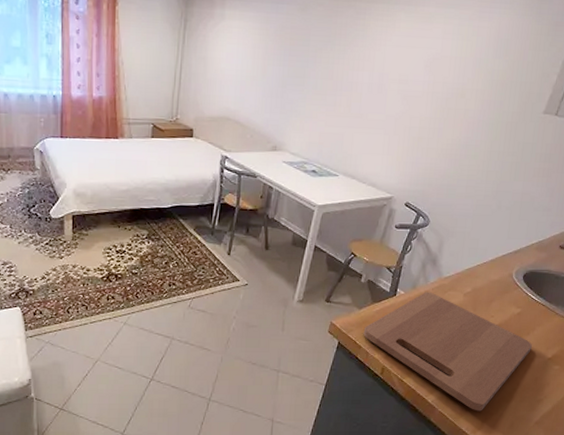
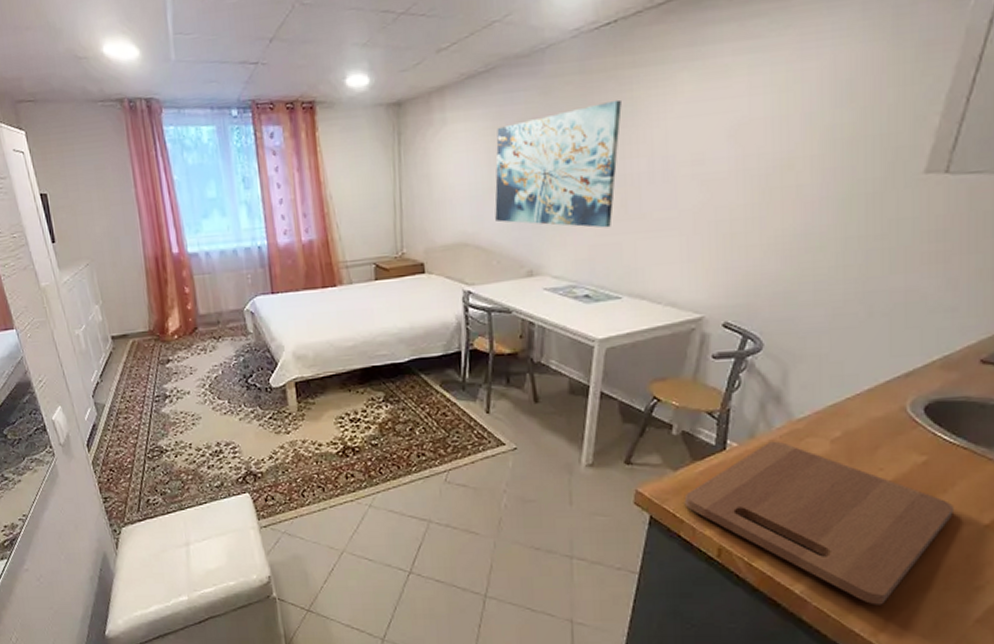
wall art: none [253,24,356,121] -> present [495,99,622,228]

